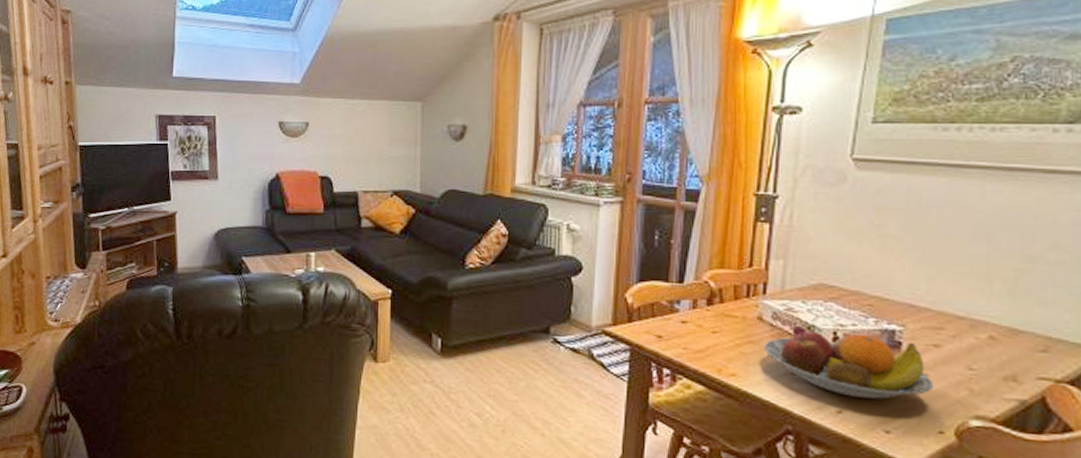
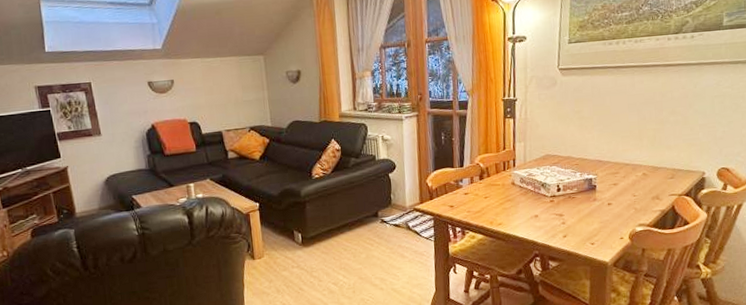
fruit bowl: present [764,325,935,399] -> none [517,183,616,226]

